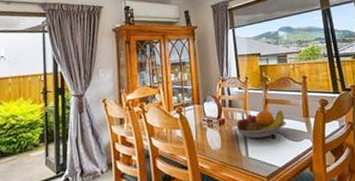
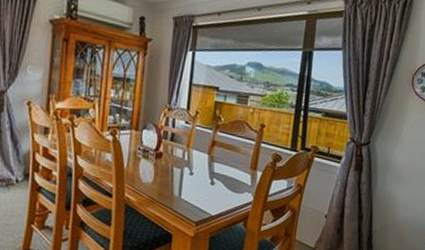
fruit bowl: present [231,110,287,139] -> none [168,151,231,182]

